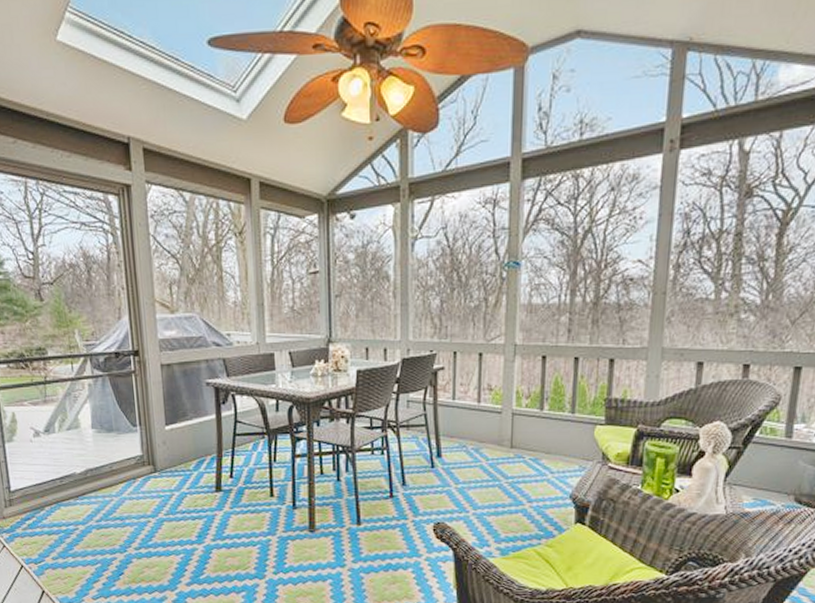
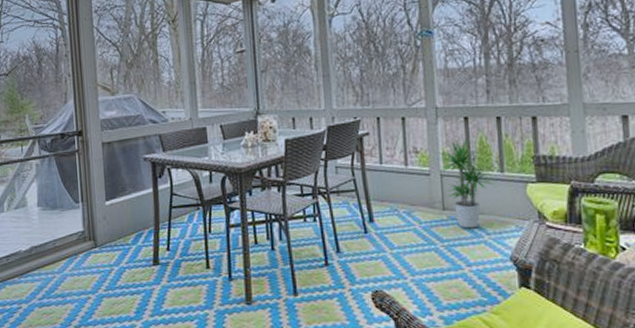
potted plant: none [509,379,566,467] -> present [437,139,496,229]

